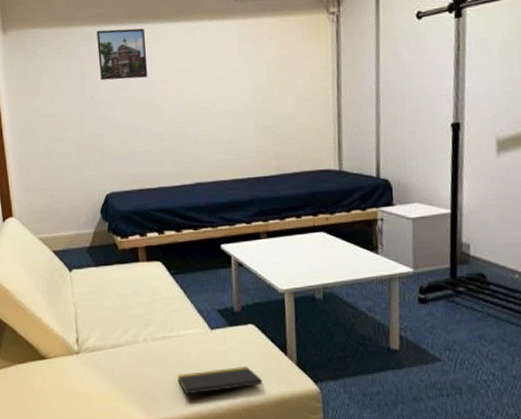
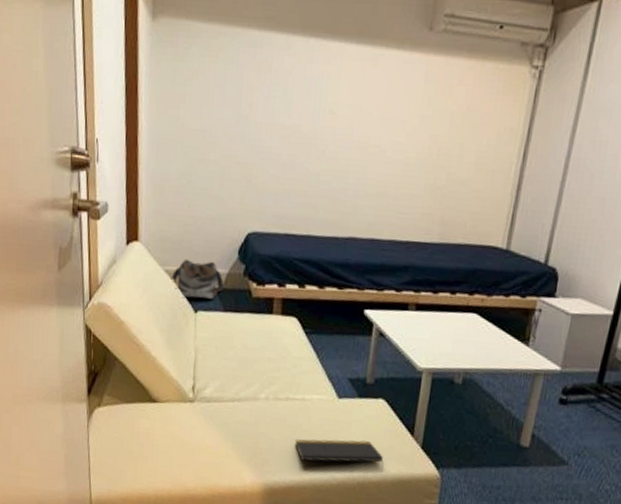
backpack: none [45,224,92,261] -> present [171,259,224,300]
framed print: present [96,28,148,81] -> none [259,36,319,106]

